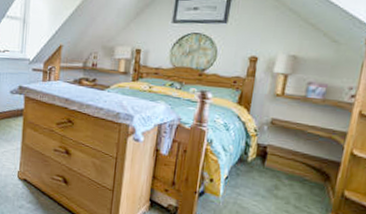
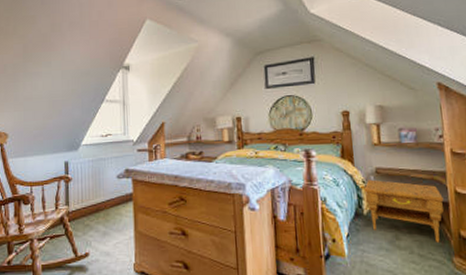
nightstand: none [252,129,337,198] -> present [364,179,444,242]

